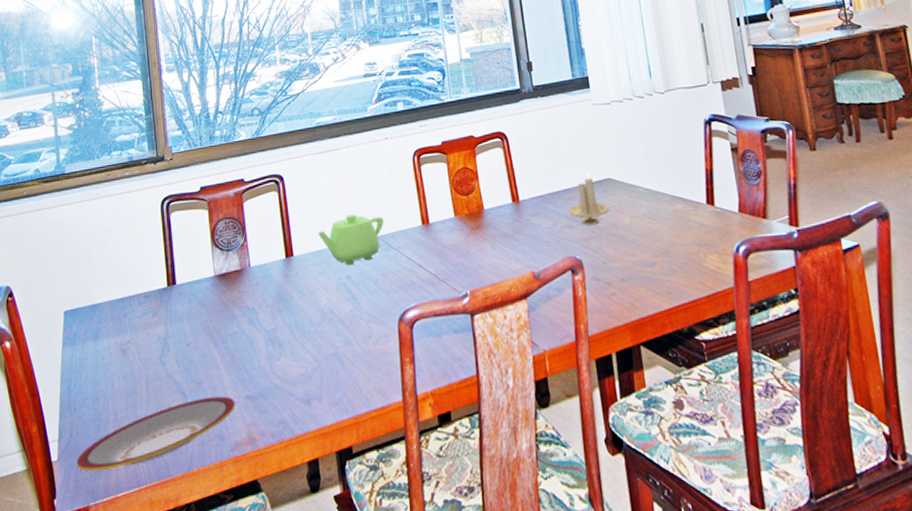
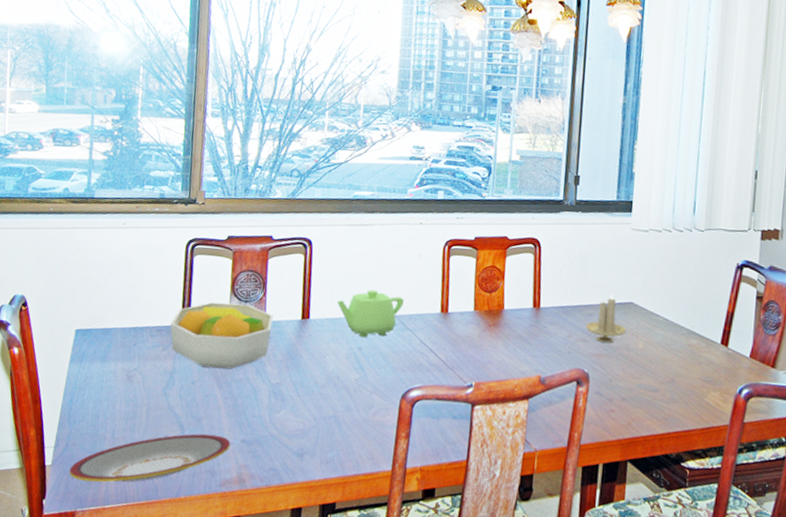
fruit bowl: none [156,253,258,327] -> present [170,302,273,369]

